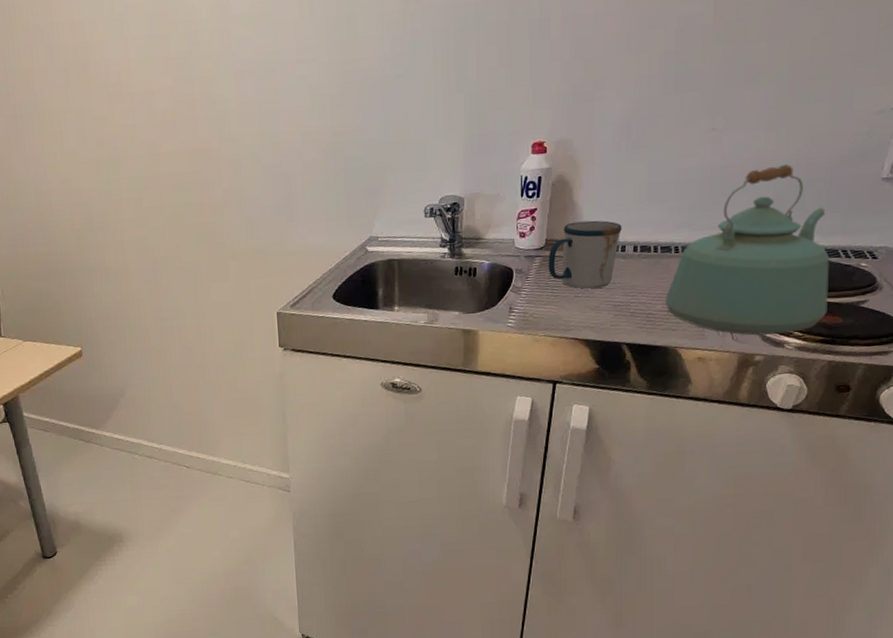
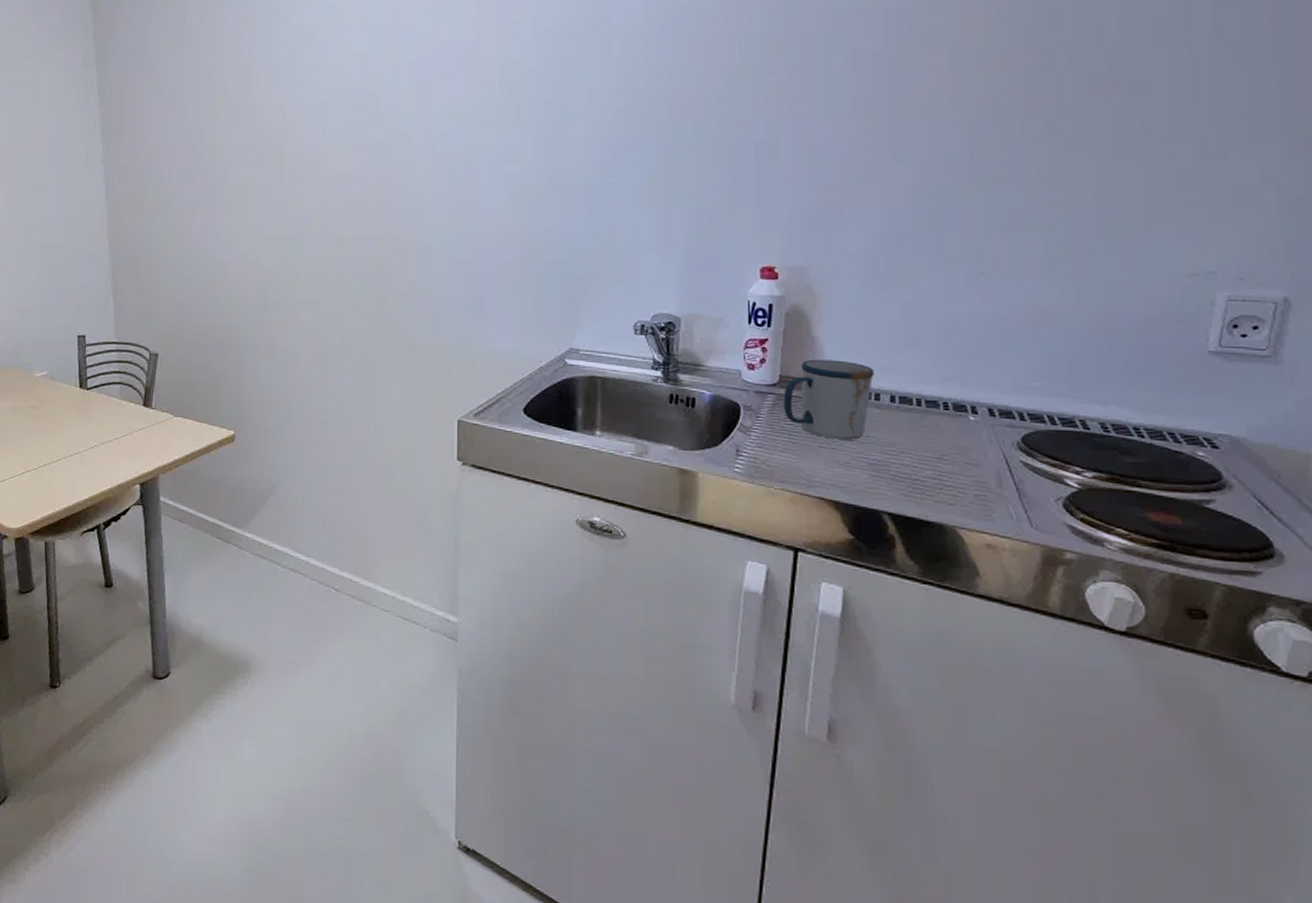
kettle: present [665,163,830,335] -> none [936,321,1159,529]

